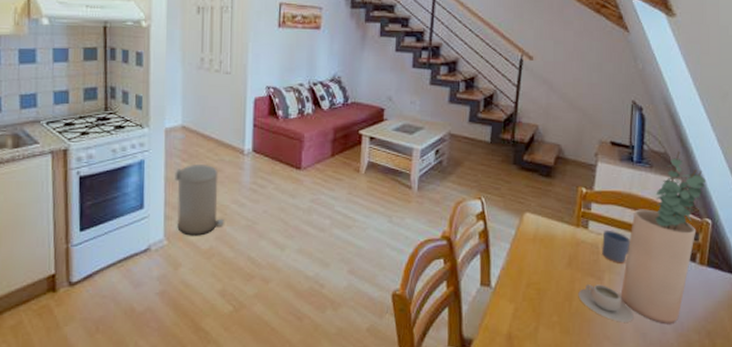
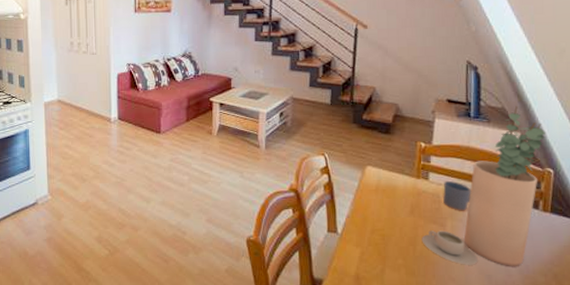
pedal bin: present [174,165,224,236] -> none [54,132,97,192]

